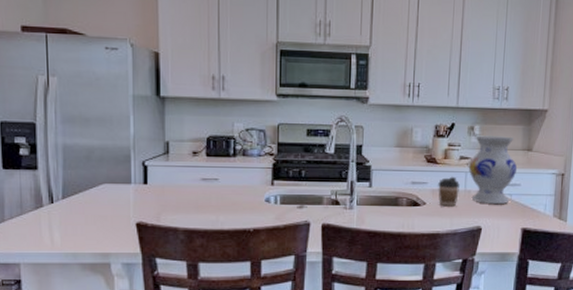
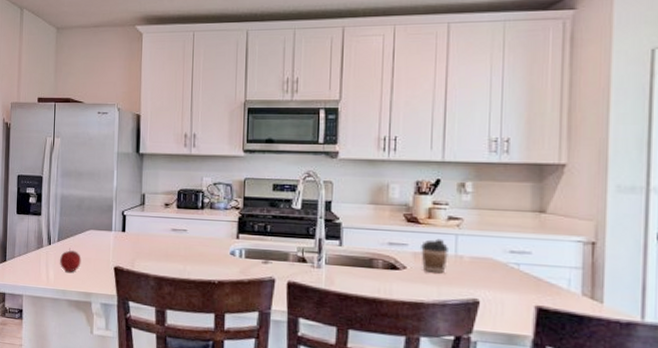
apple: none [67,205,95,232] -> present [60,248,81,272]
vase: present [468,135,517,204] -> none [459,193,525,275]

